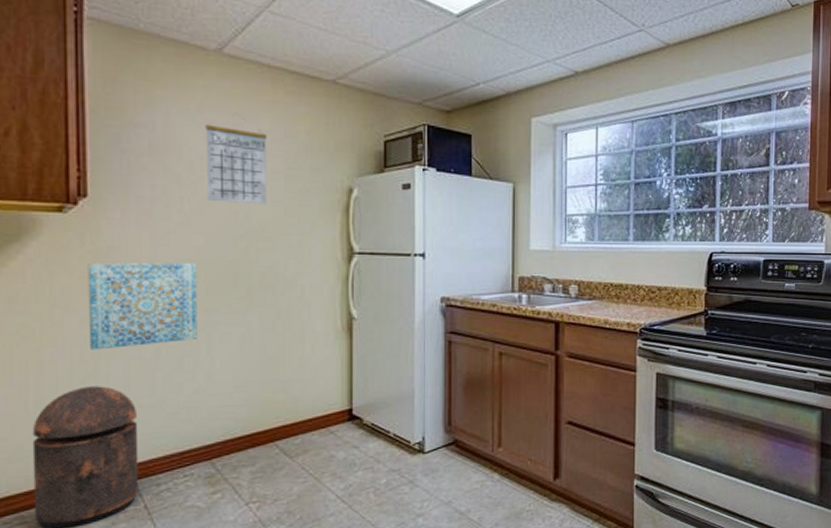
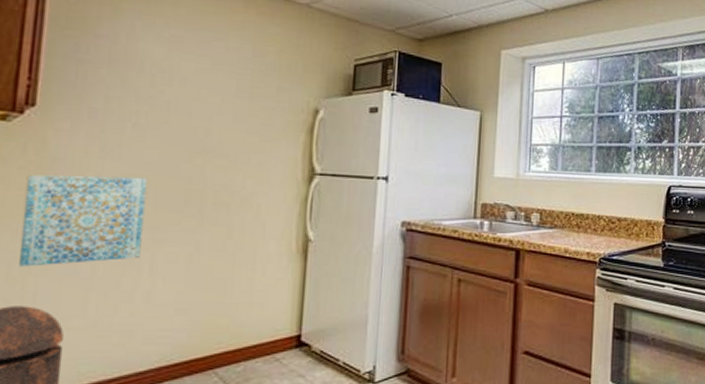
calendar: present [205,114,268,205] -> none [166,31,235,122]

